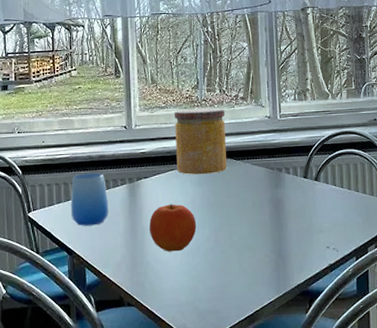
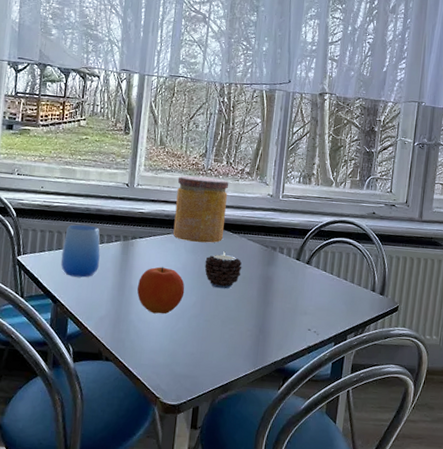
candle: none [213,180,250,218] -> present [204,251,242,289]

